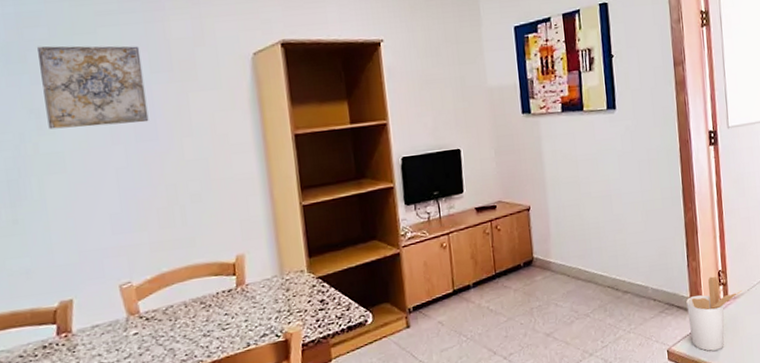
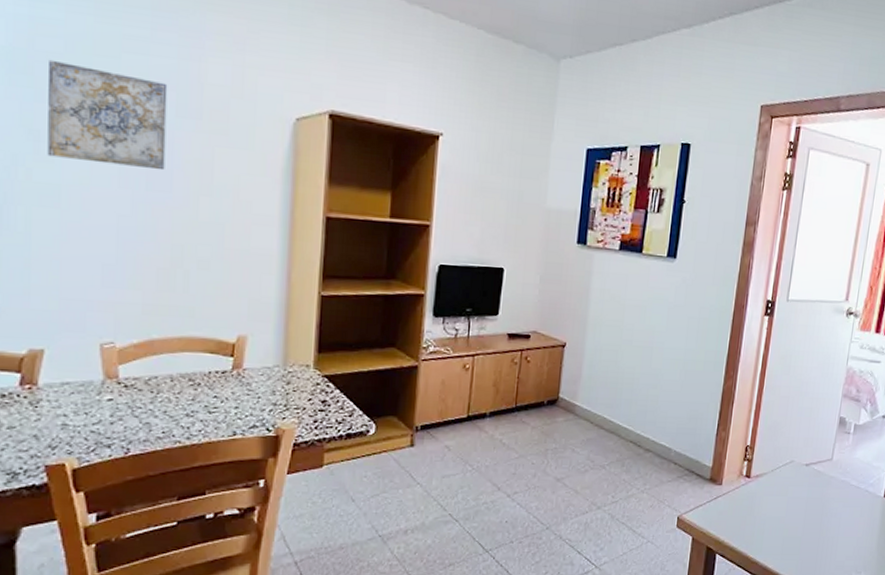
utensil holder: present [686,276,743,351] -> none [704,450,767,525]

